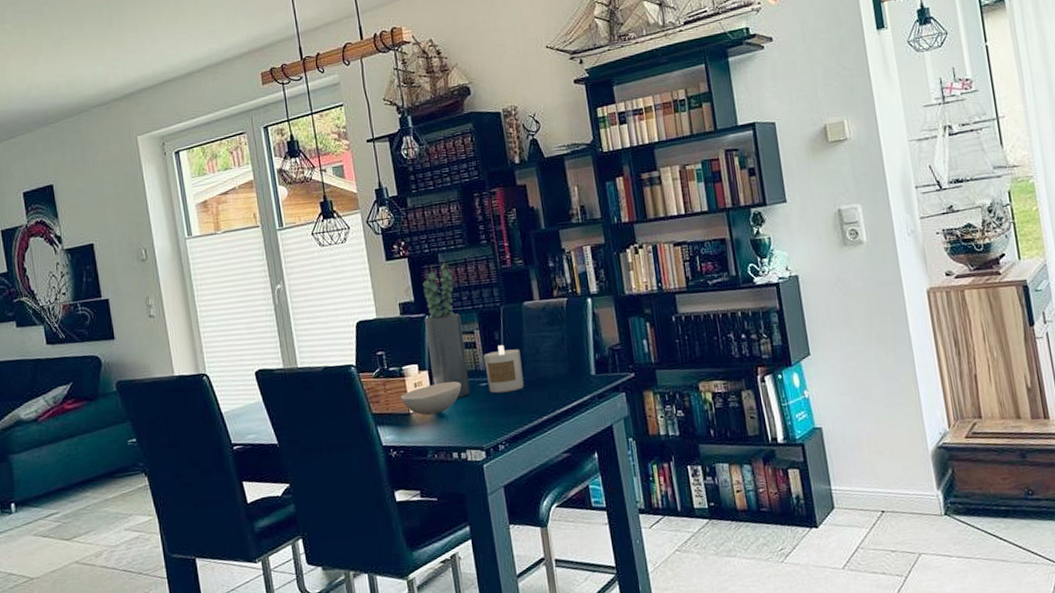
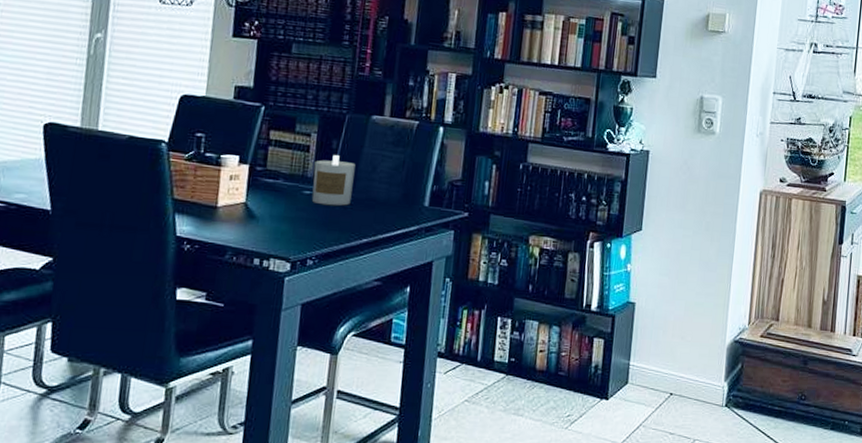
bowl: present [400,381,462,416] -> none [210,180,283,214]
vase: present [423,259,471,400] -> none [251,50,303,203]

